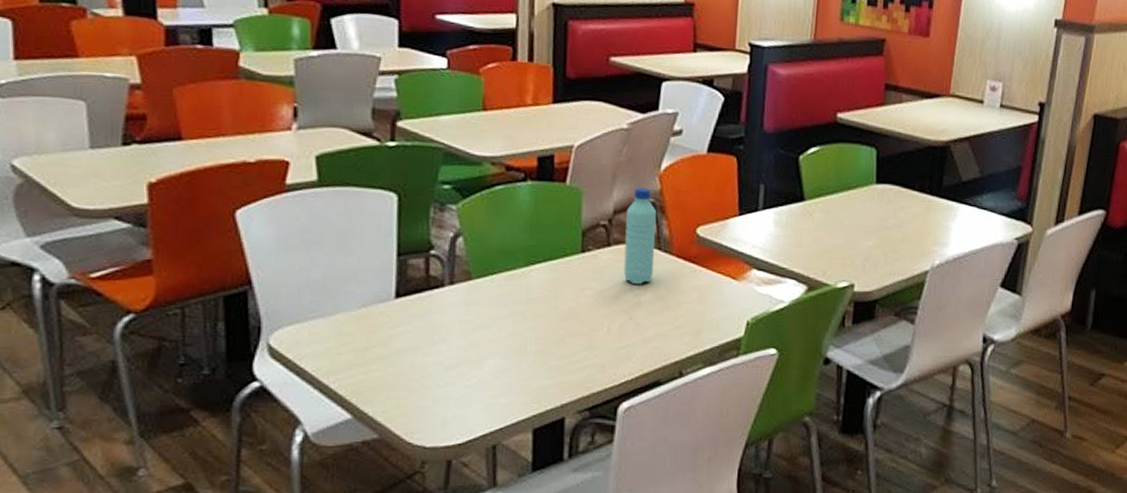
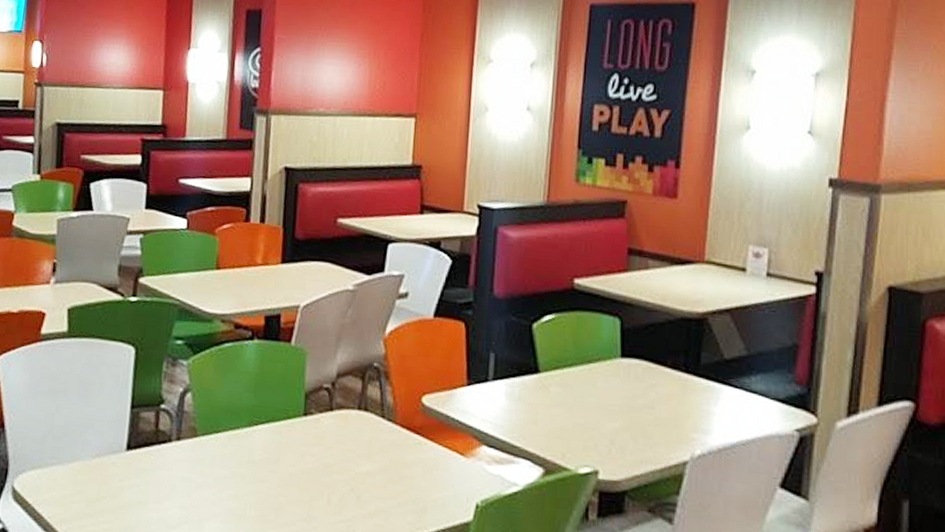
water bottle: present [623,187,656,284] -> none [345,351,380,454]

